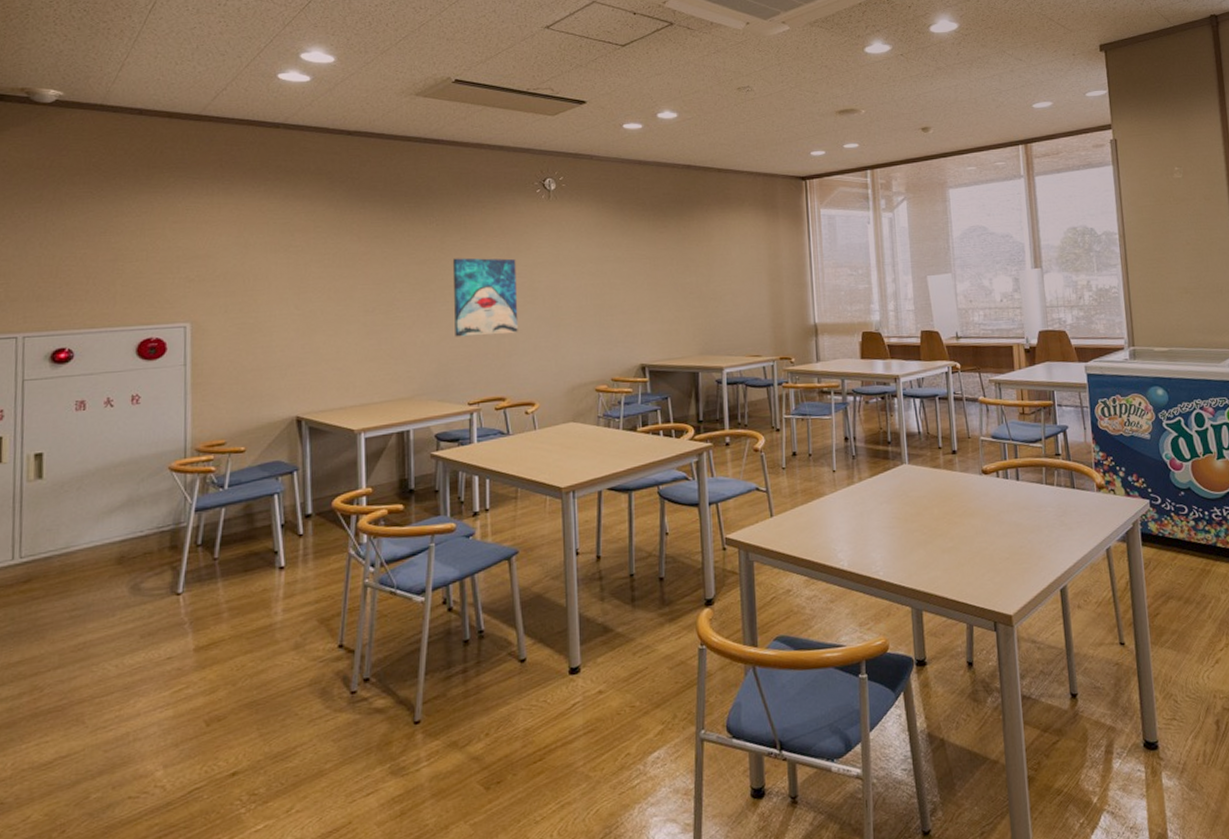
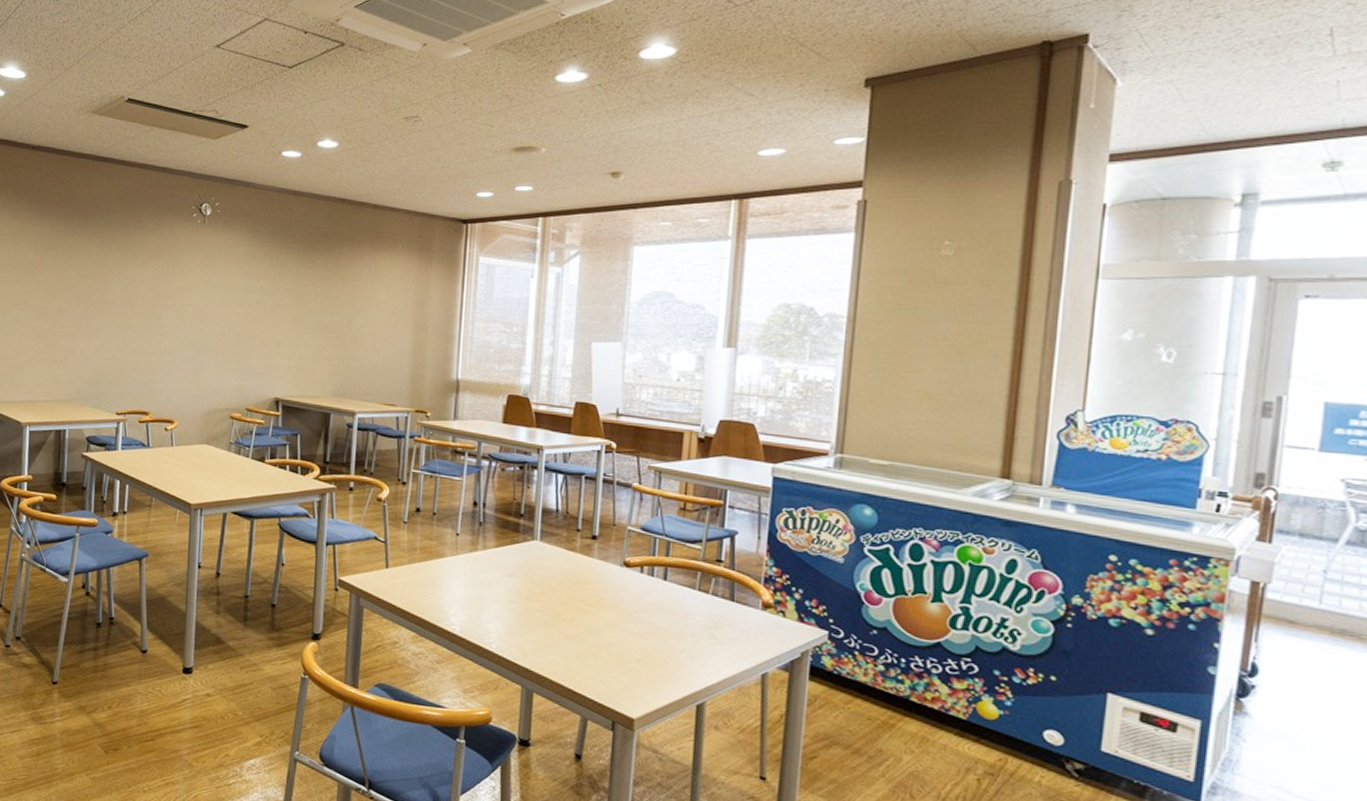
wall art: present [453,258,518,337] -> none [109,275,169,353]

